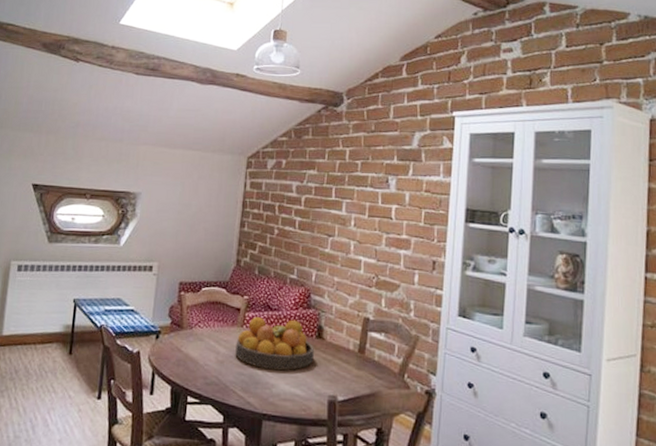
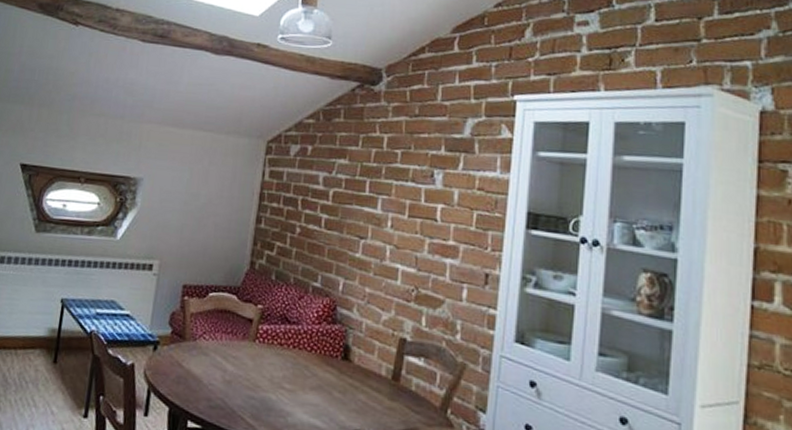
fruit bowl: present [235,317,314,371] -> none [245,330,339,397]

